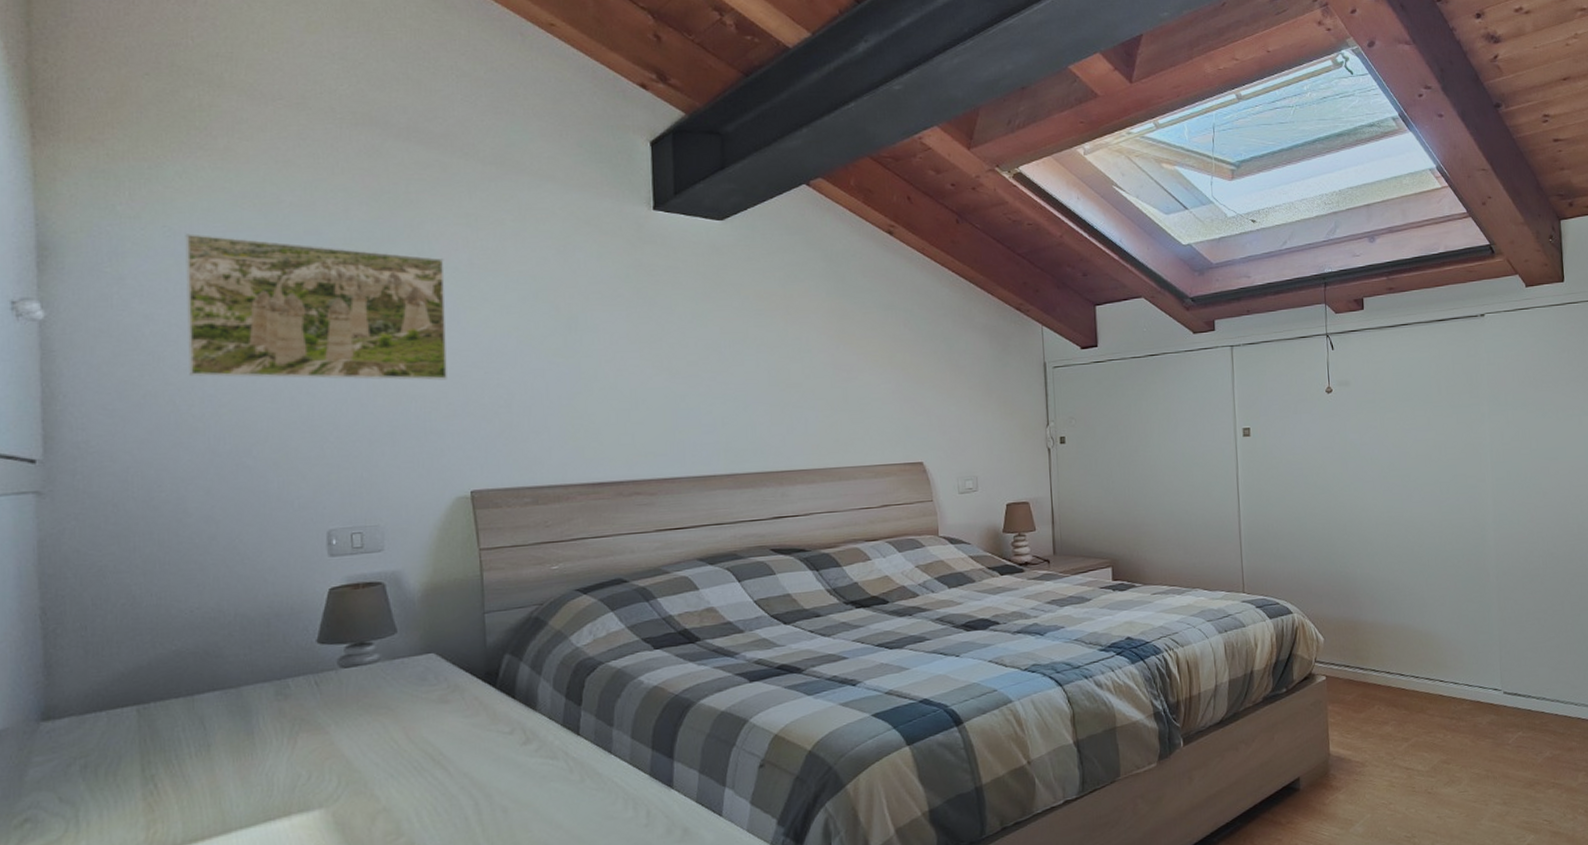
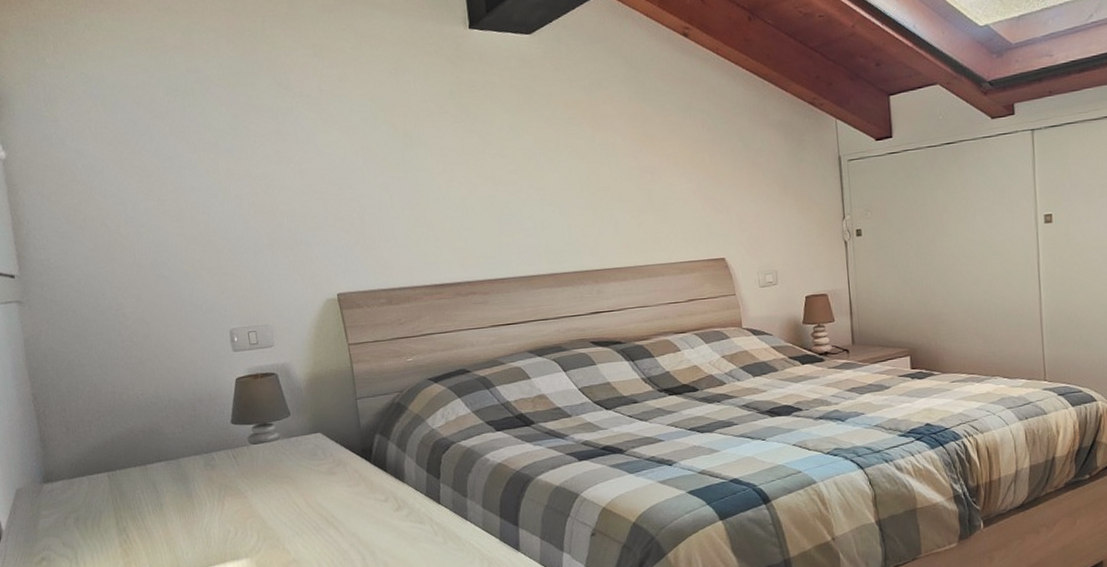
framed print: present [185,233,447,381] -> none [98,78,310,202]

